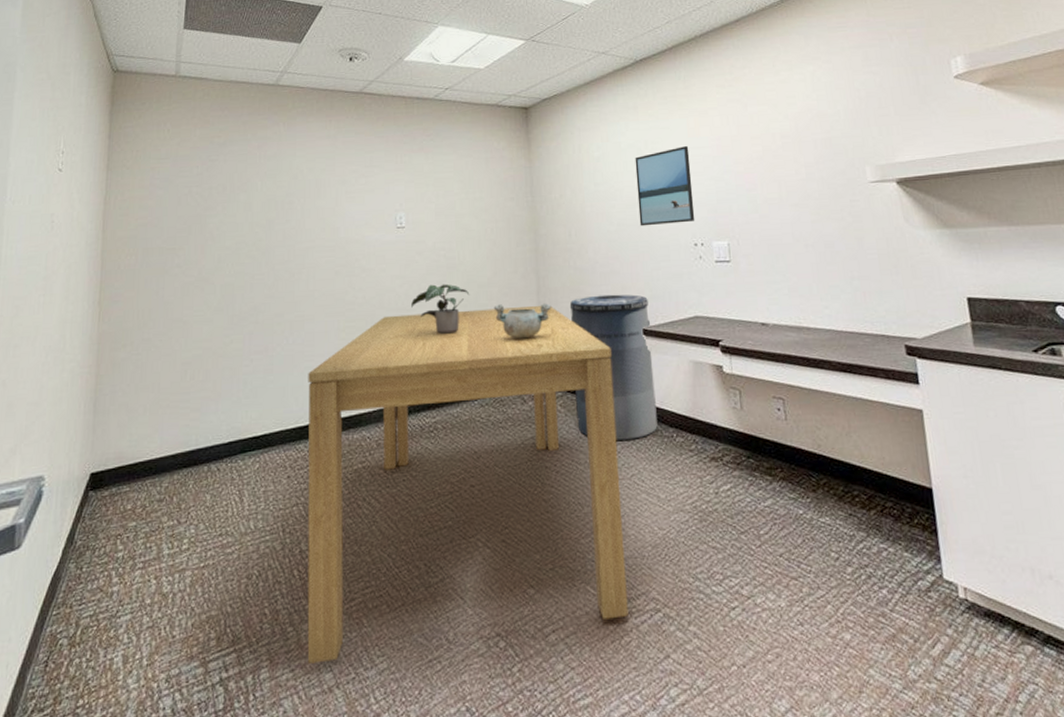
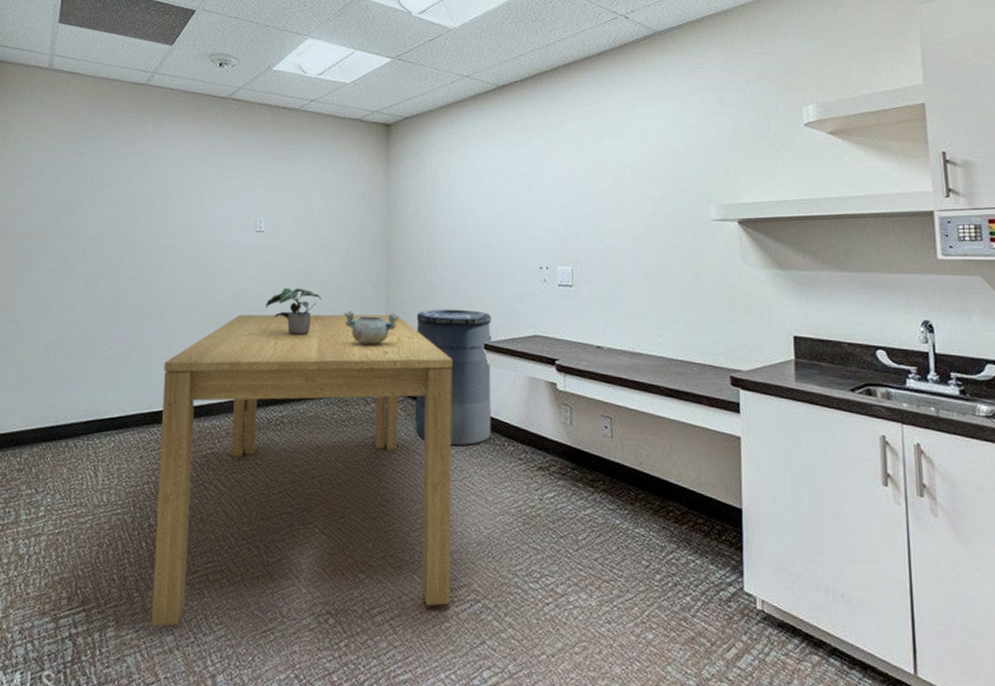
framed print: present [635,146,695,227] -> none [489,173,543,247]

